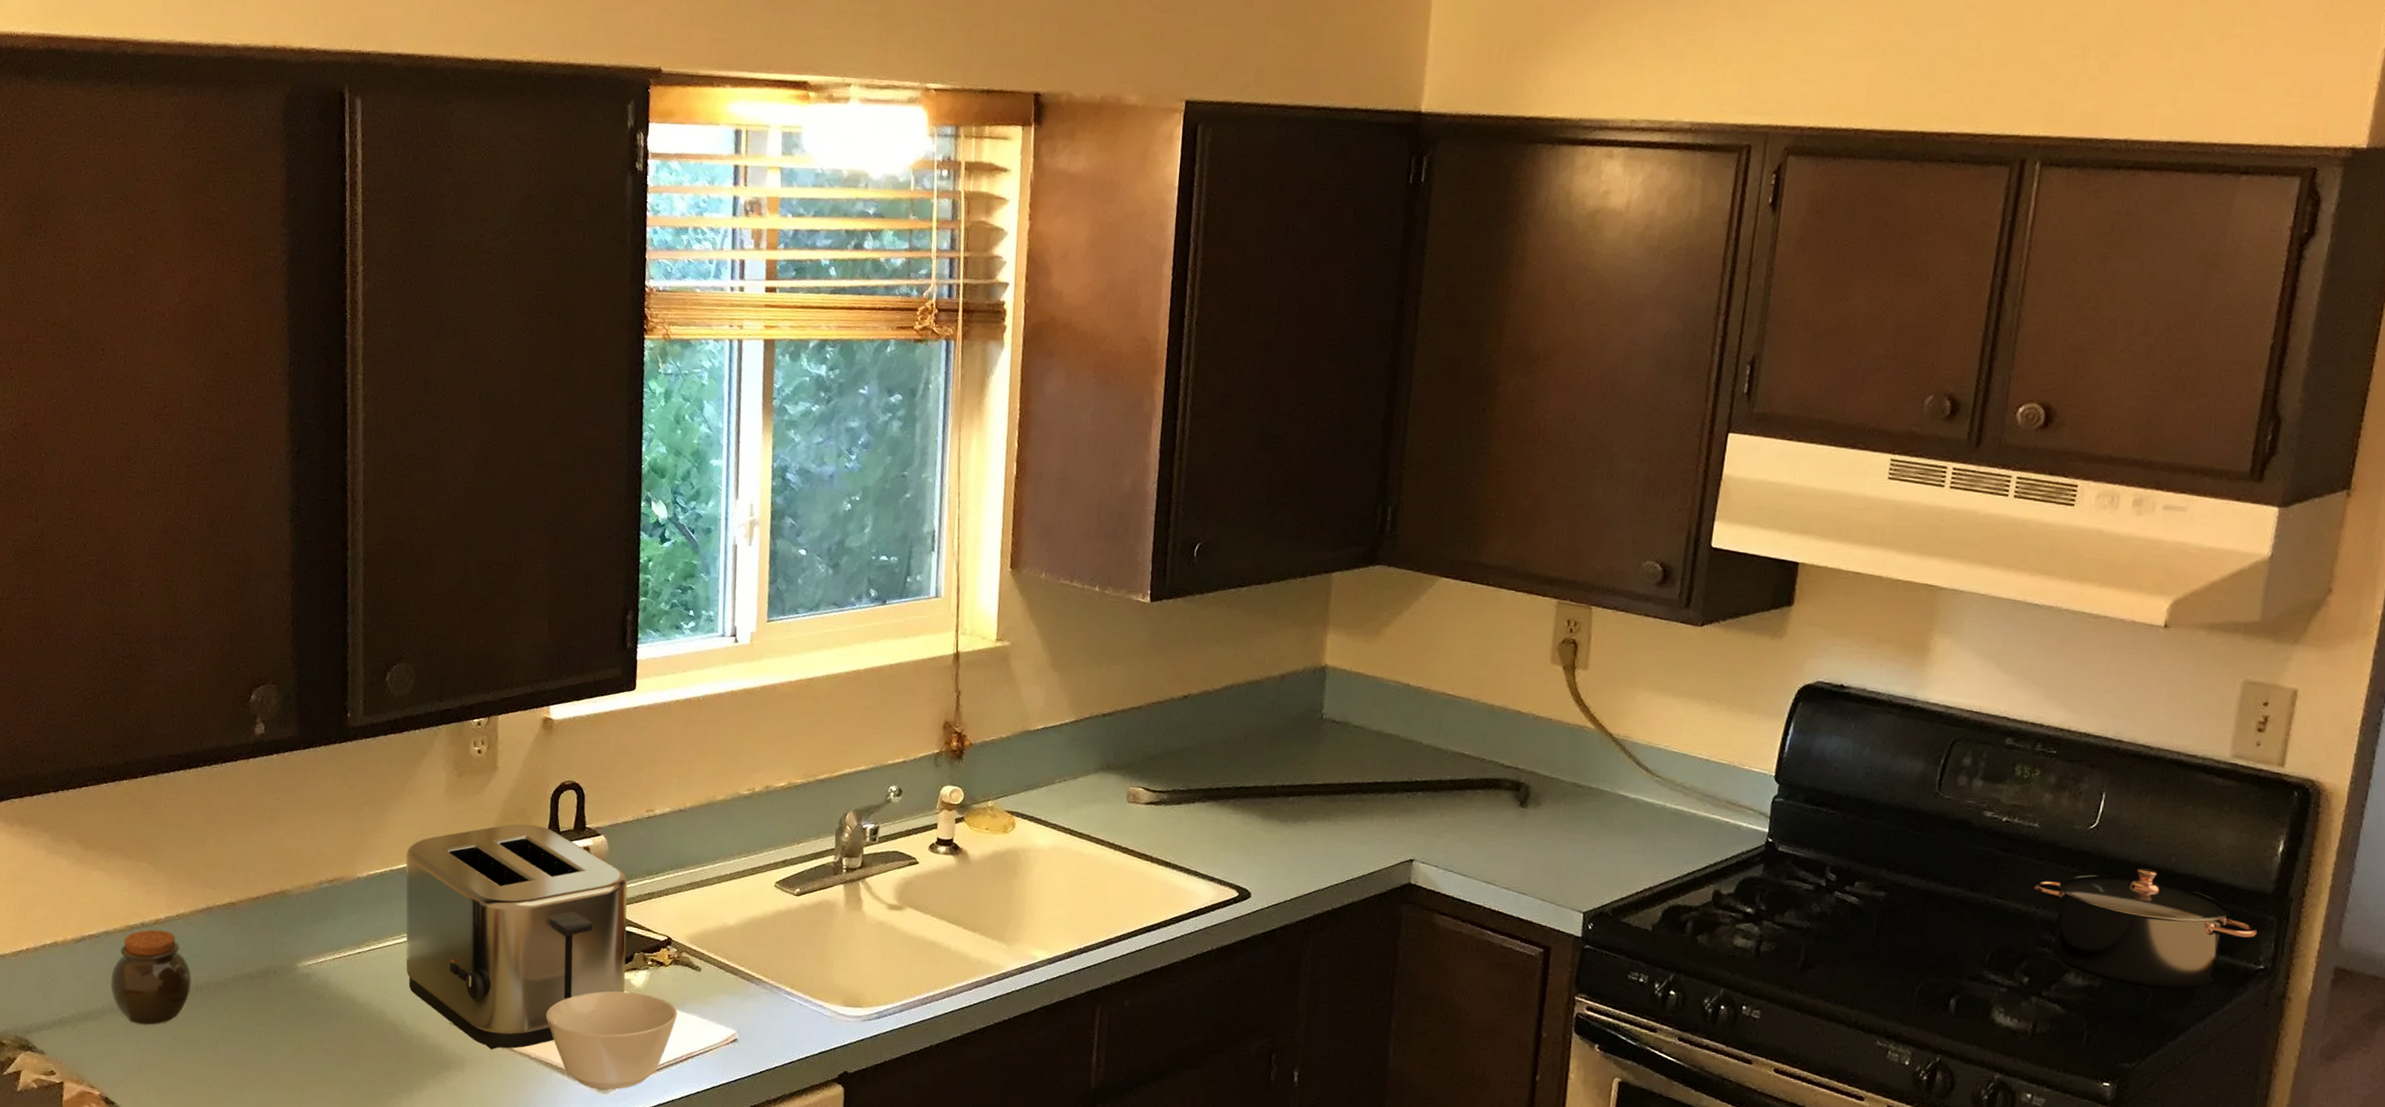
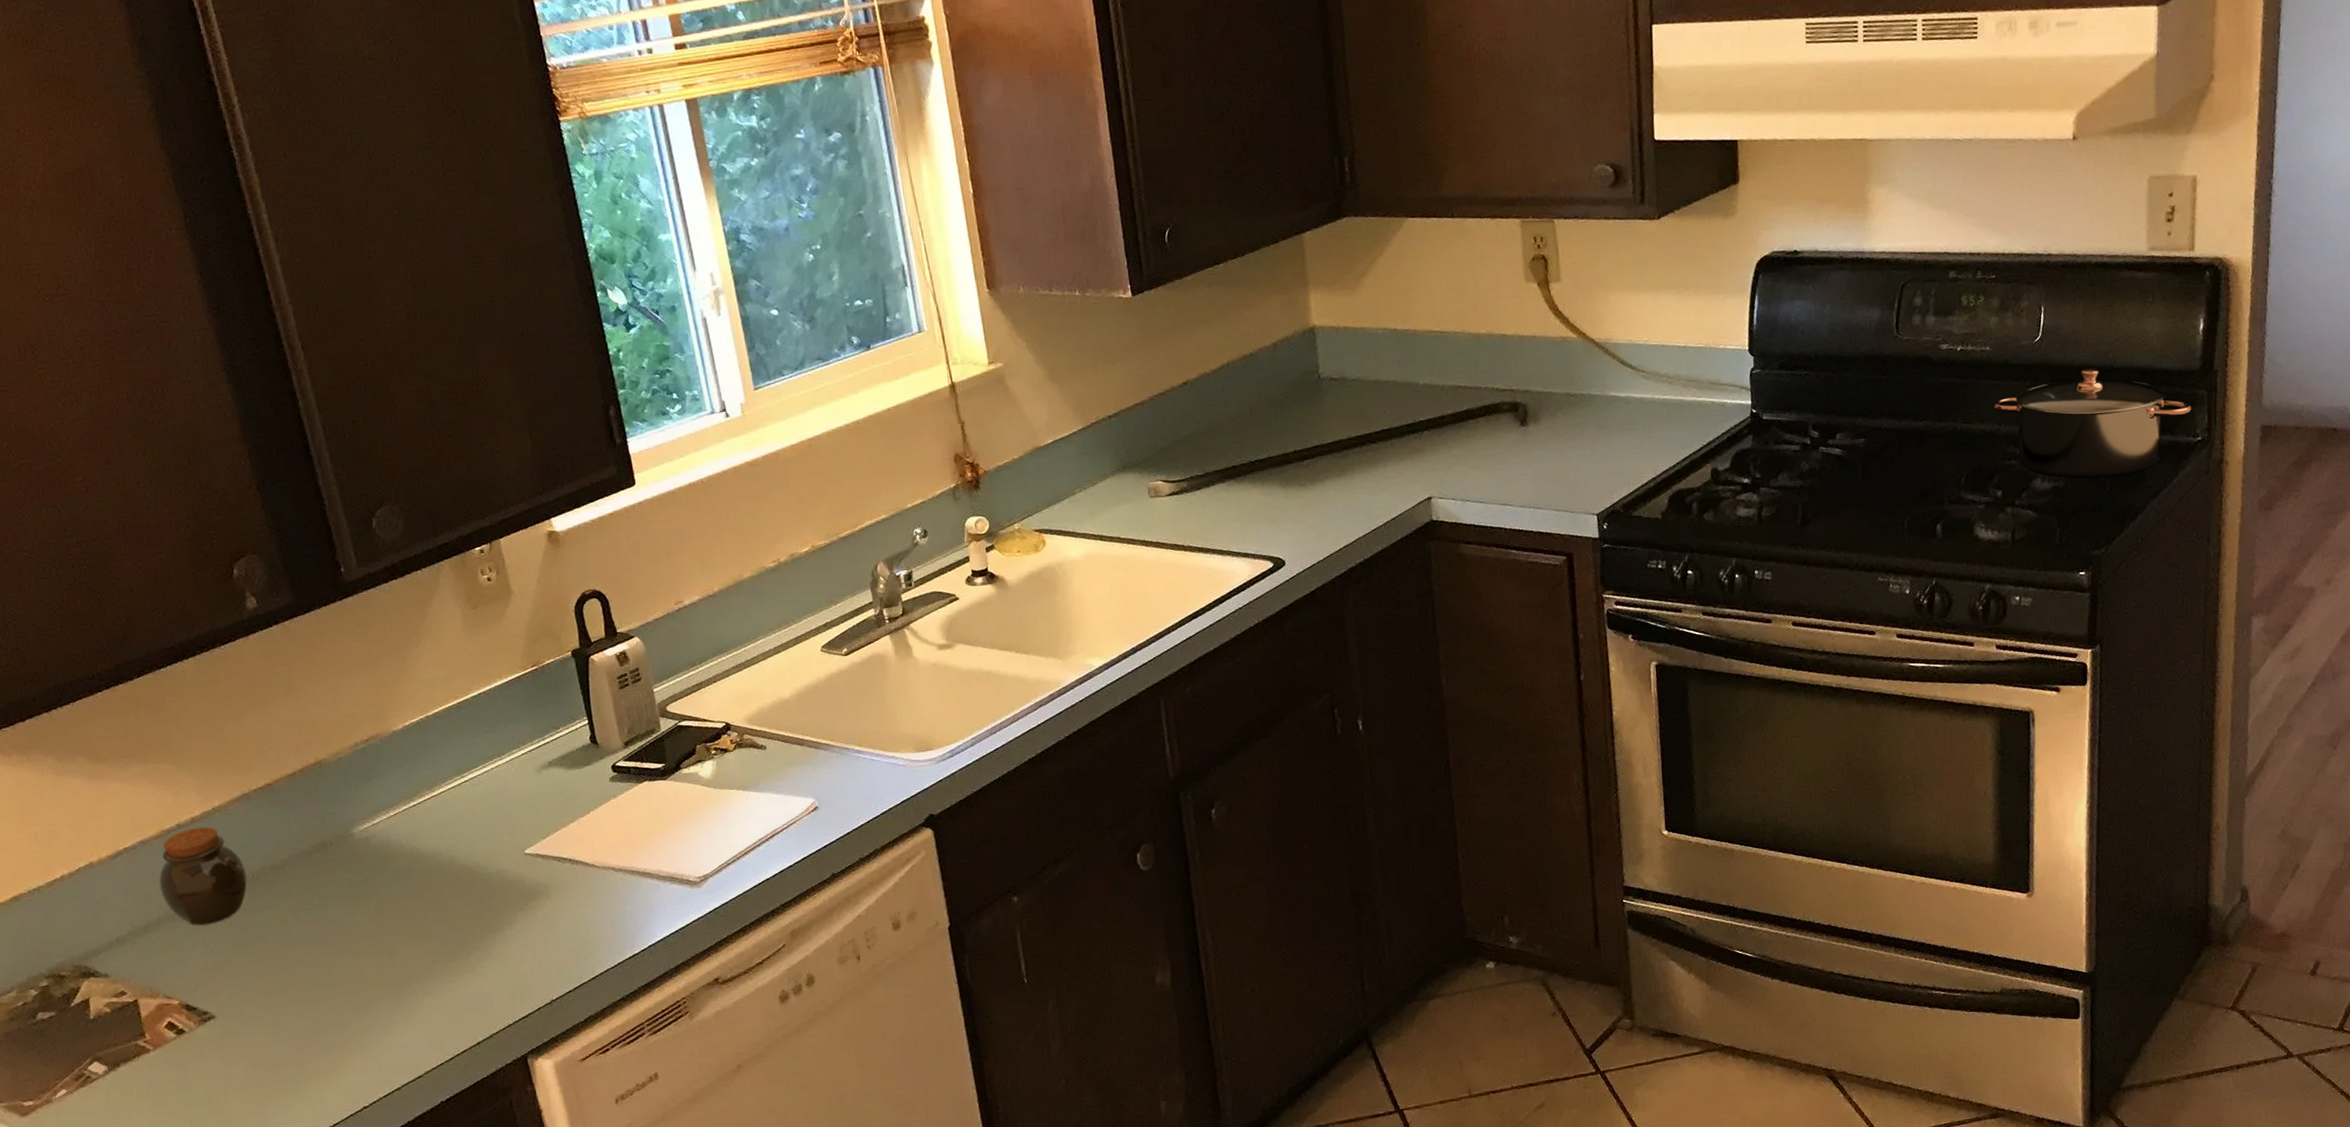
toaster: present [405,824,628,1050] -> none [438,640,695,871]
bowl: present [545,991,677,1090] -> none [620,783,753,885]

